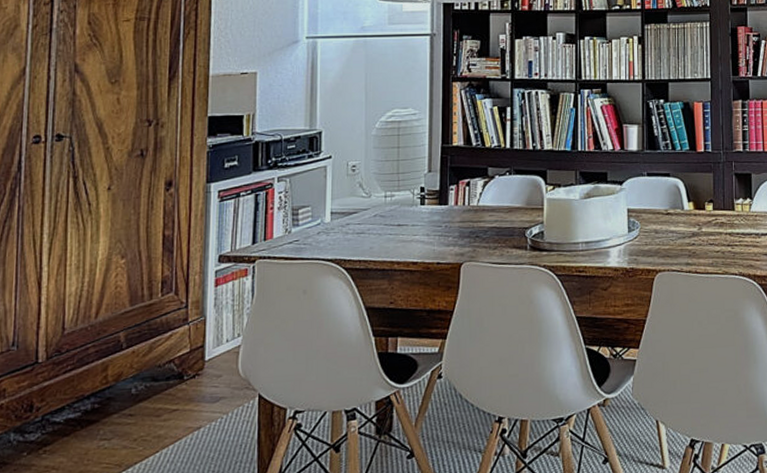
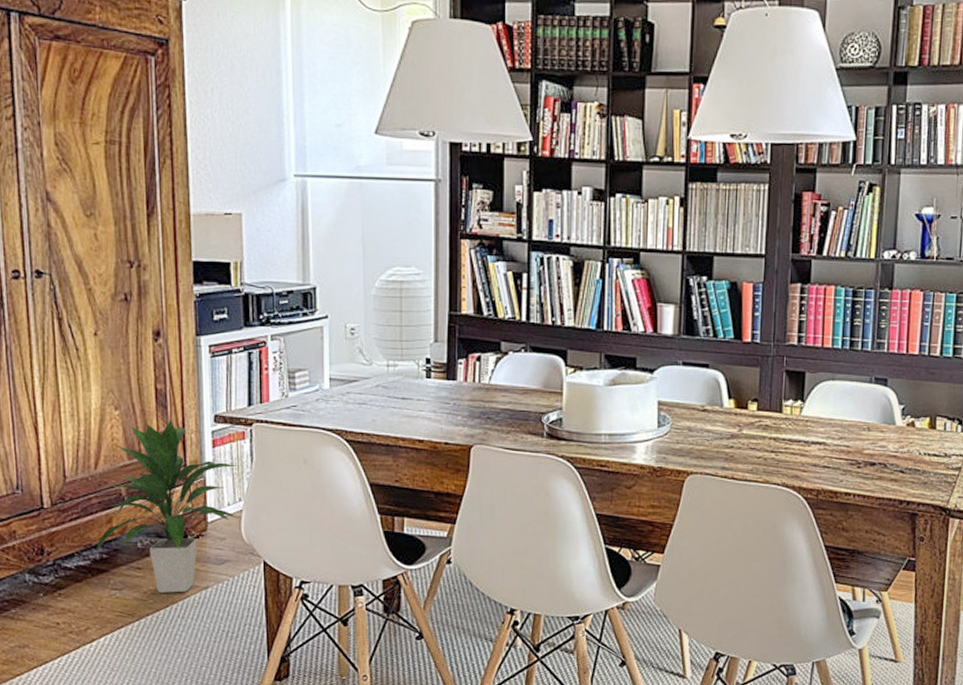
indoor plant: none [88,263,240,438] -> present [96,420,241,593]

